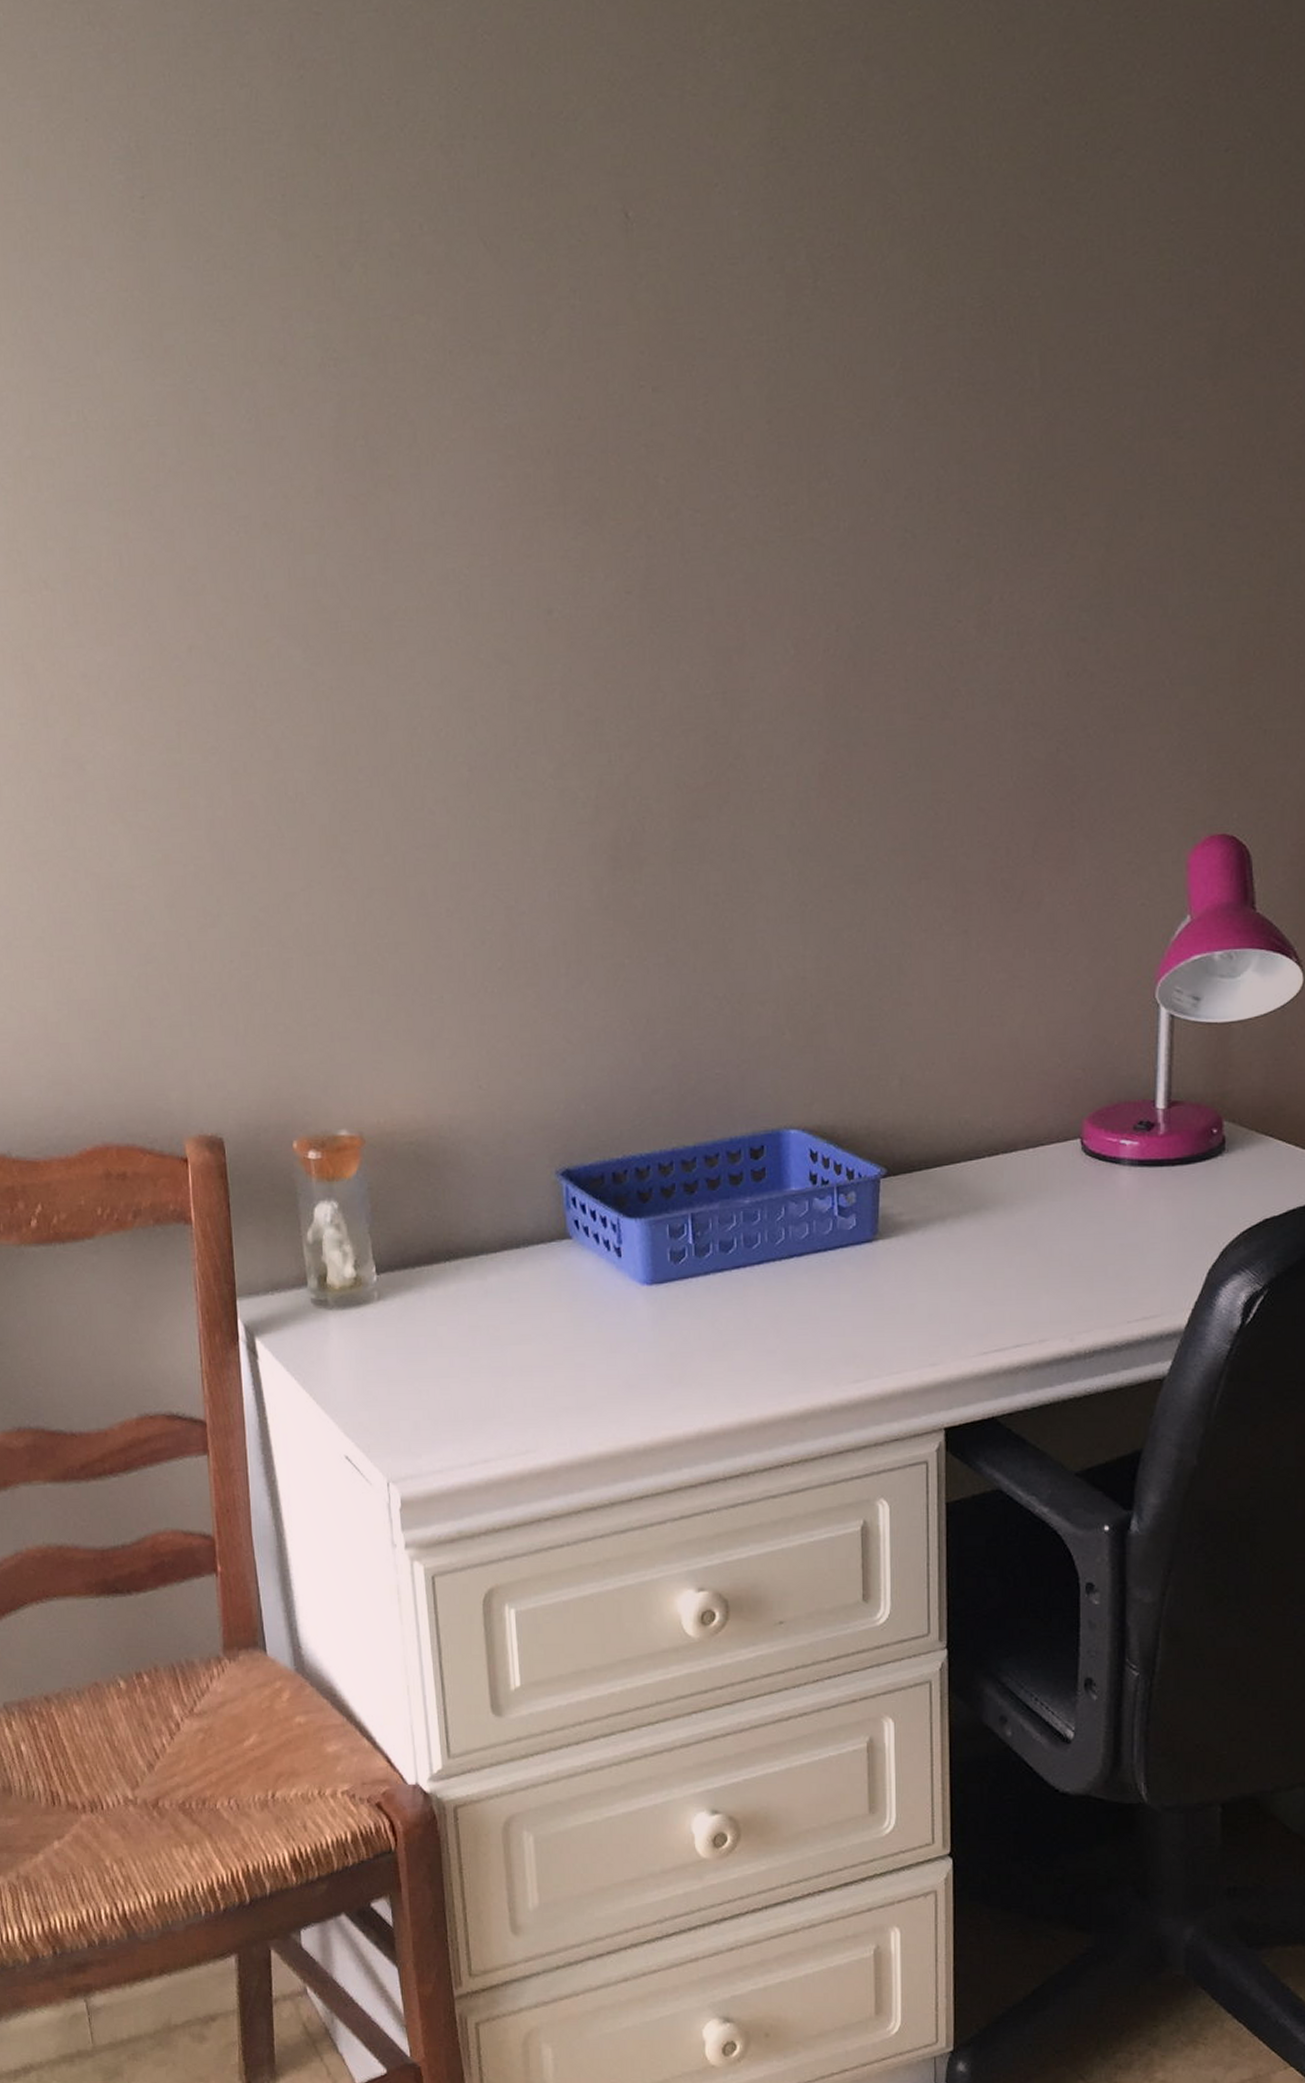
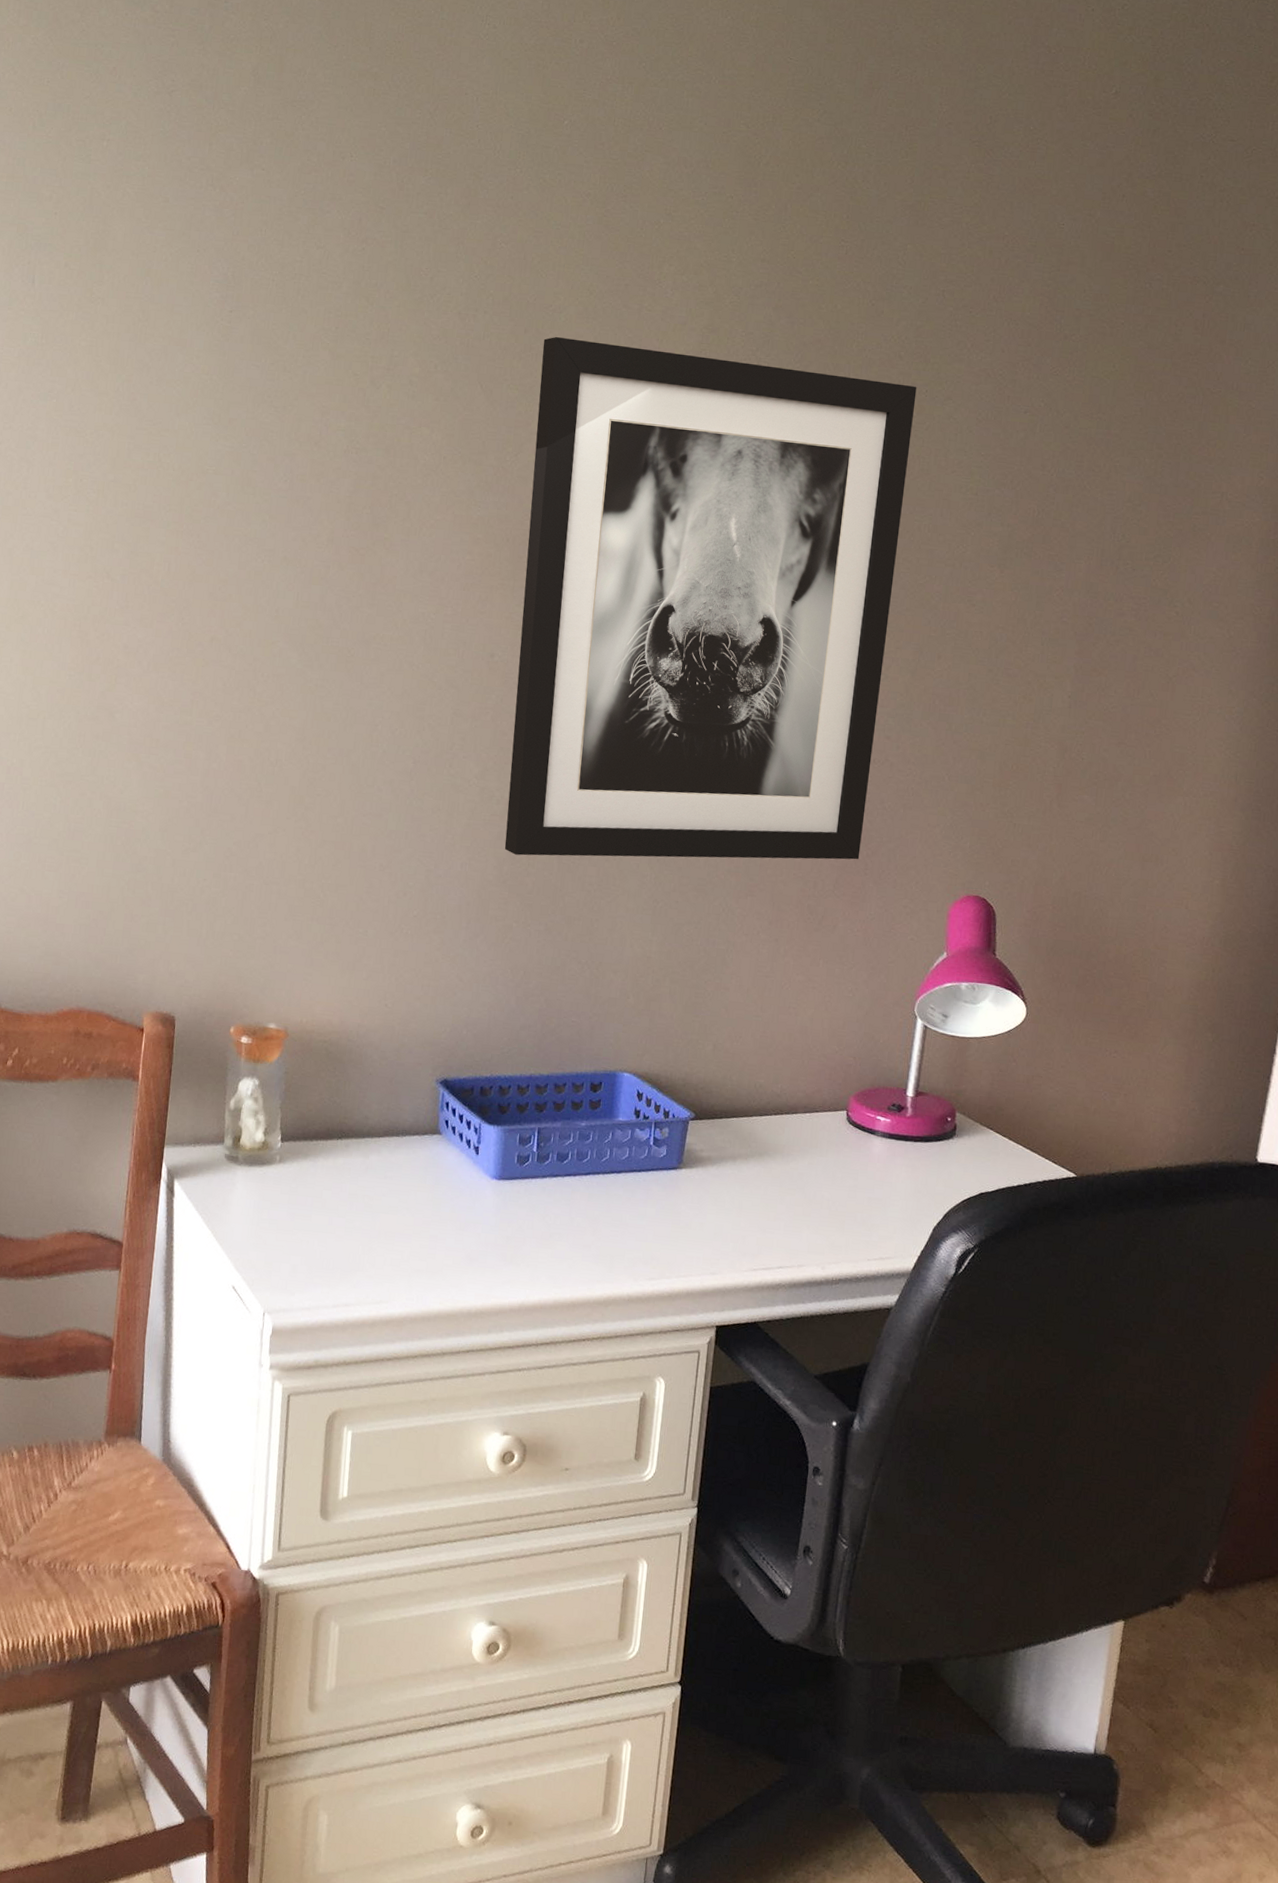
wall art: none [558,139,1073,871] -> present [504,336,917,860]

